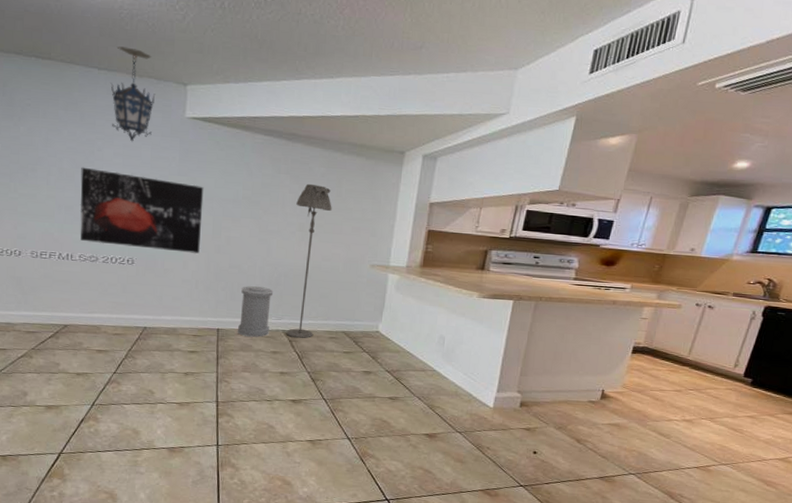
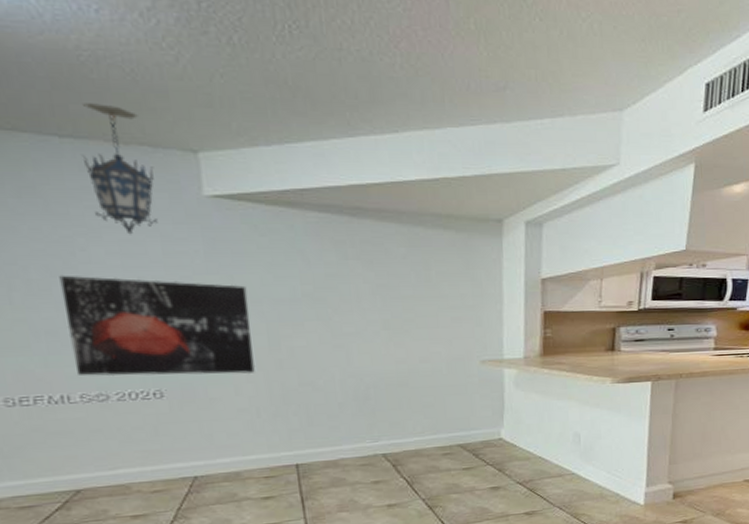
trash can: present [237,286,274,337] -> none [320,404,365,469]
floor lamp: present [286,183,332,339] -> none [375,269,422,462]

